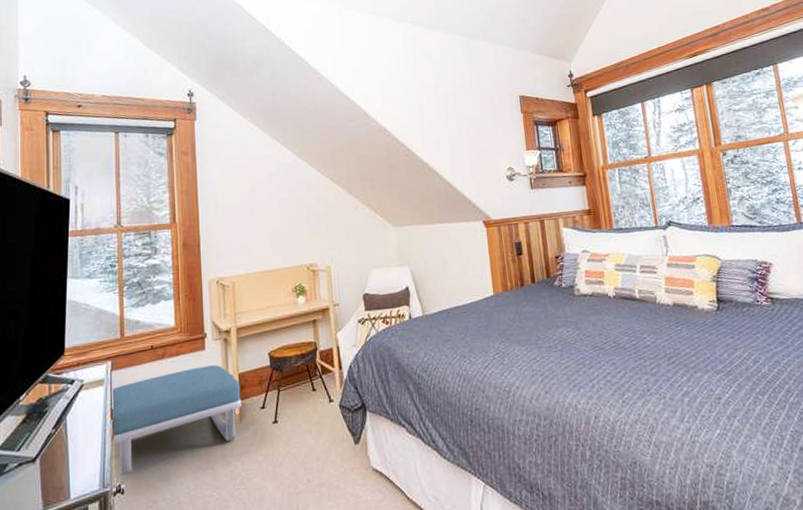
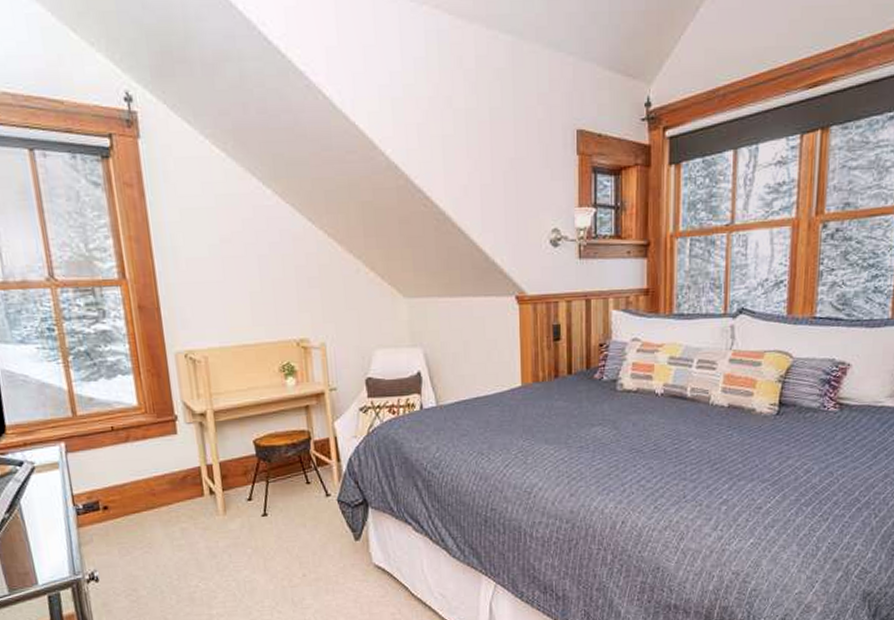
footstool: present [110,365,241,476] -> none [68,451,225,564]

